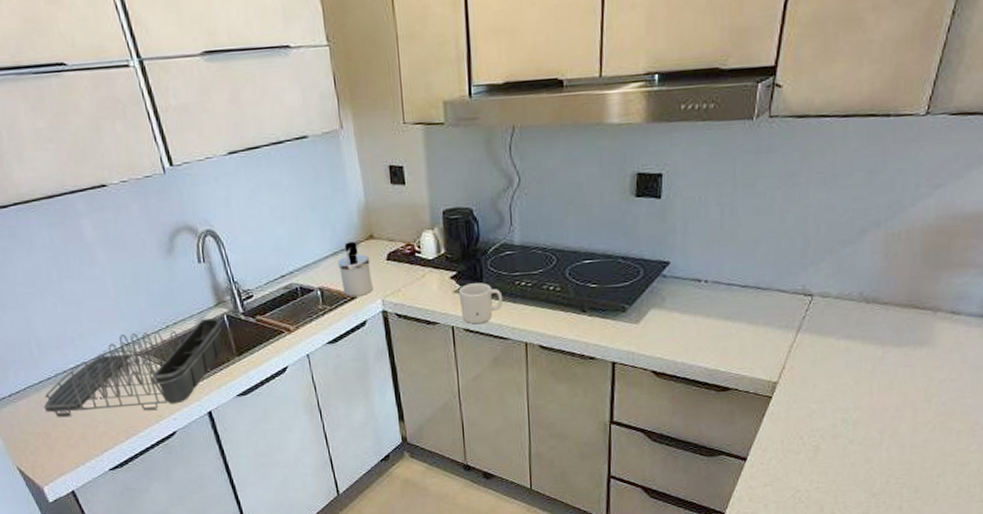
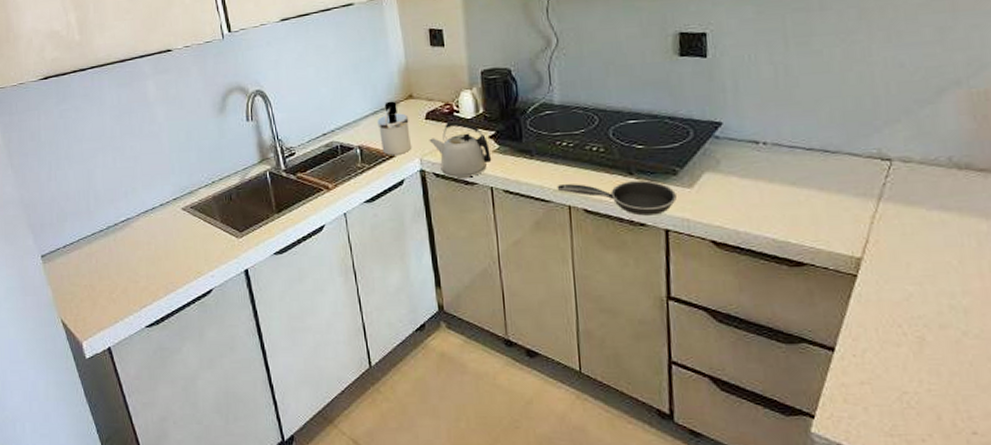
dish rack: present [43,318,222,417] -> none [93,175,264,269]
kettle: none [390,261,453,320] -> present [429,120,492,180]
mug: present [458,283,503,324] -> none [497,142,544,186]
frying pan: none [515,317,624,350] -> present [557,180,677,216]

